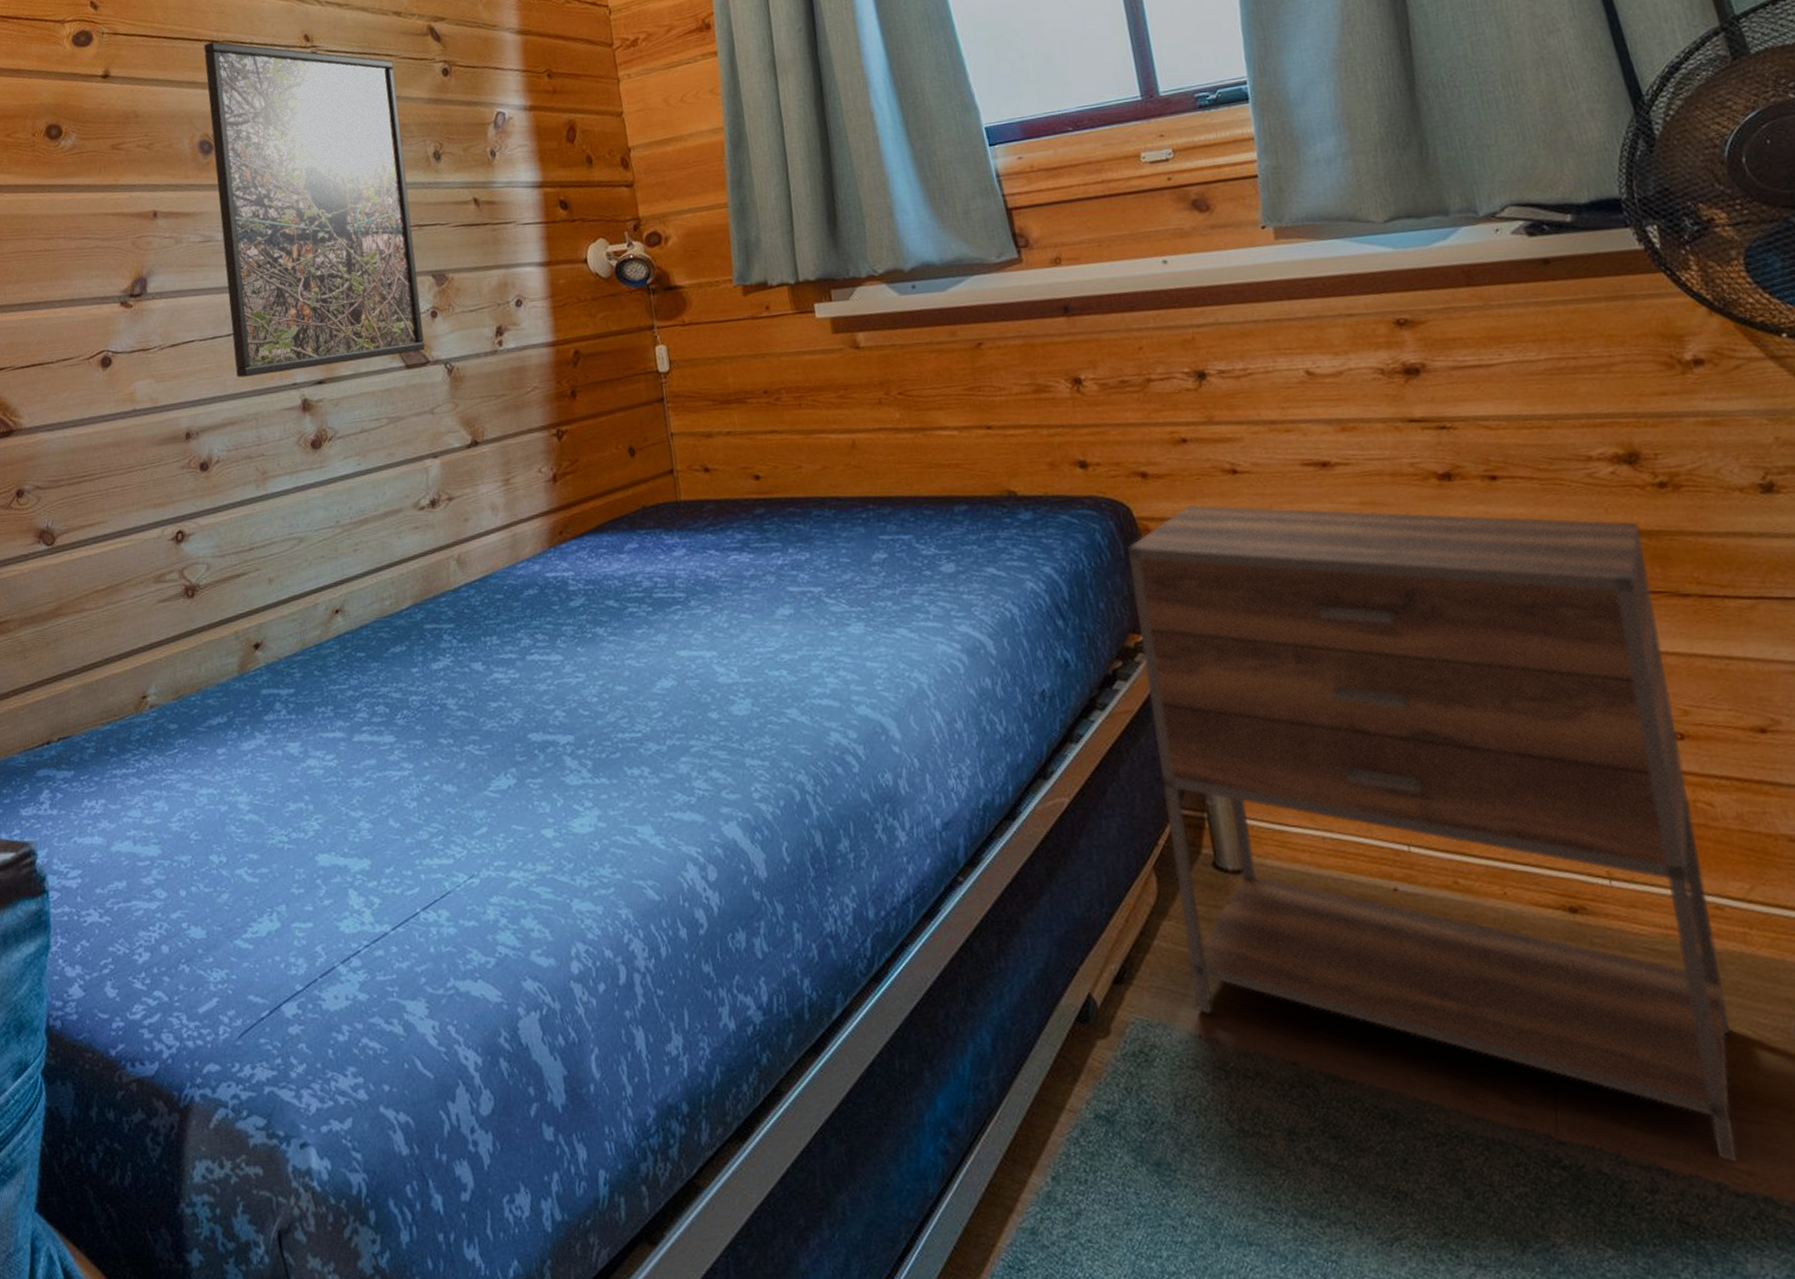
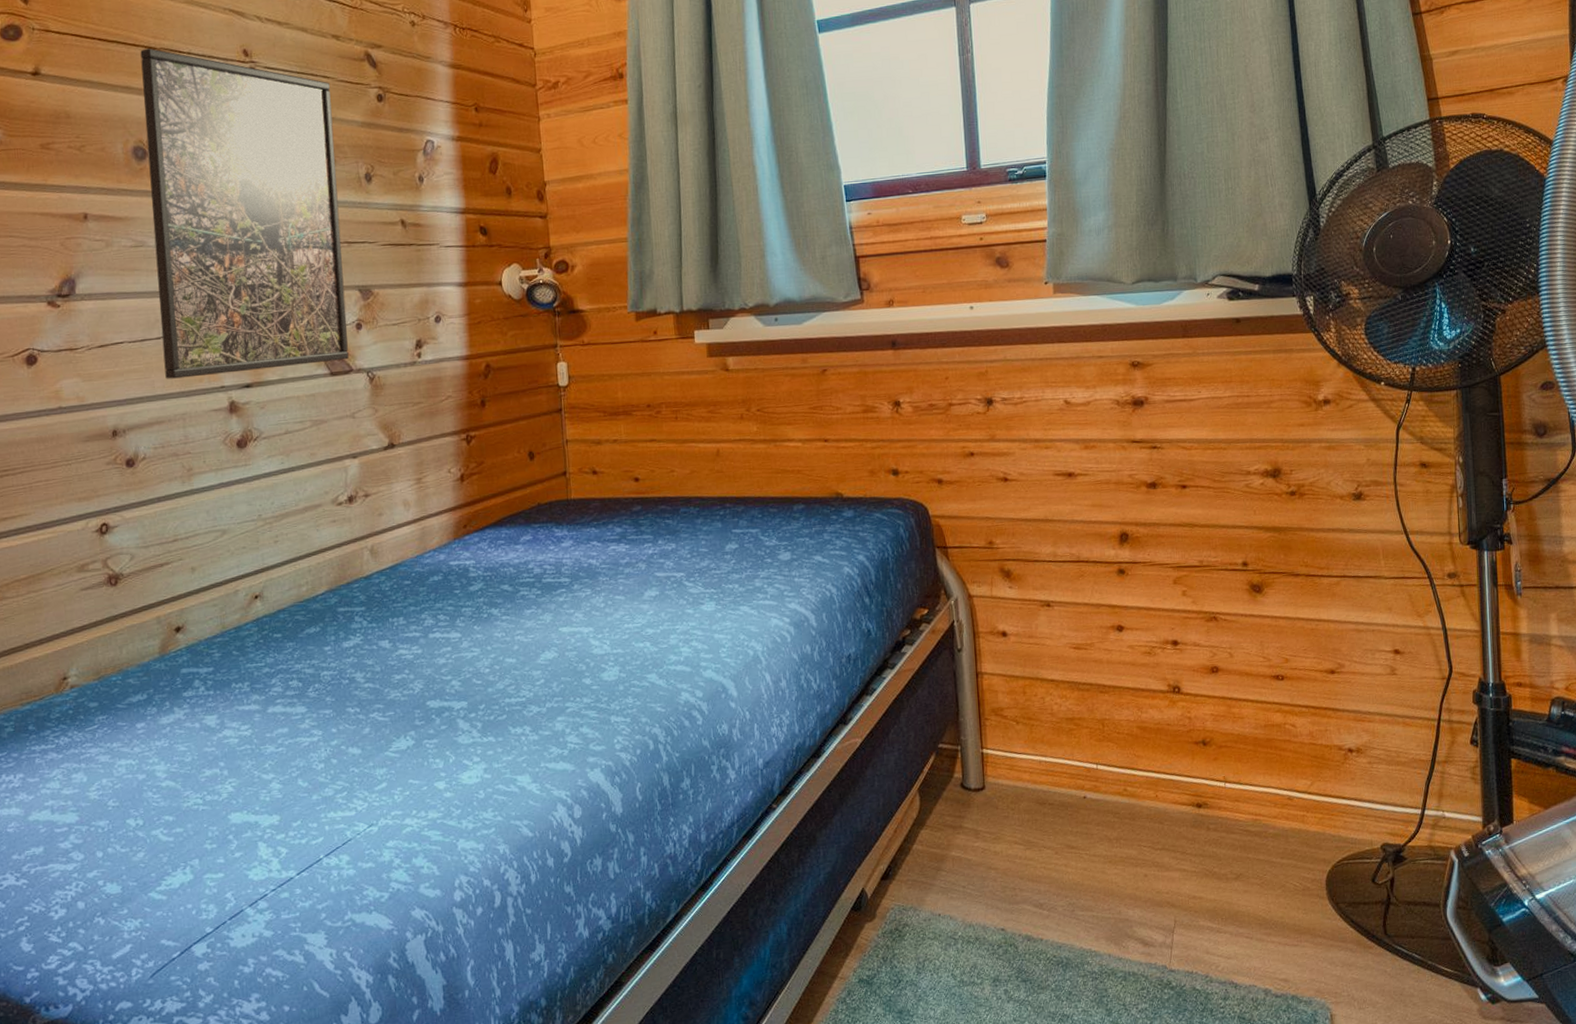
nightstand: present [1127,505,1739,1162] -> none [922,506,1287,974]

